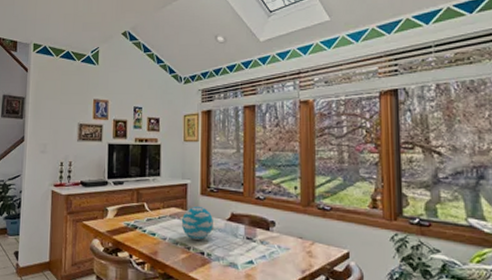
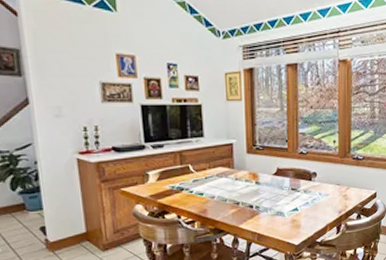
decorative ball: present [181,206,213,240] -> none [228,163,260,195]

